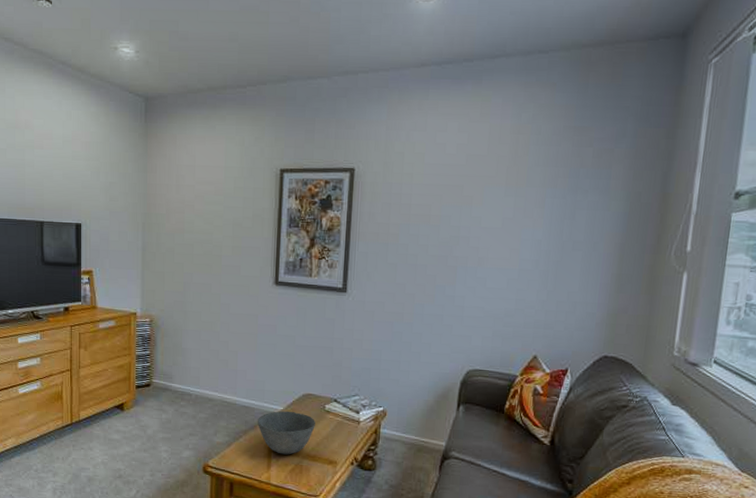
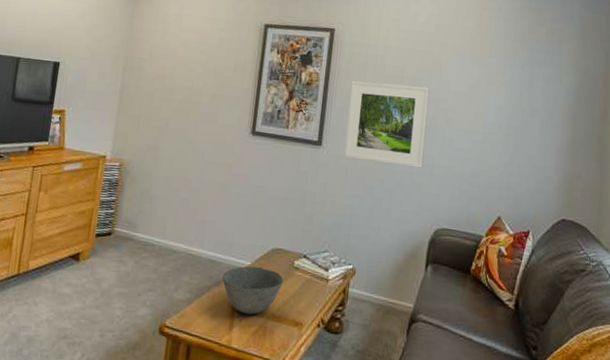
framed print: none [370,222,459,310] -> present [344,80,430,168]

